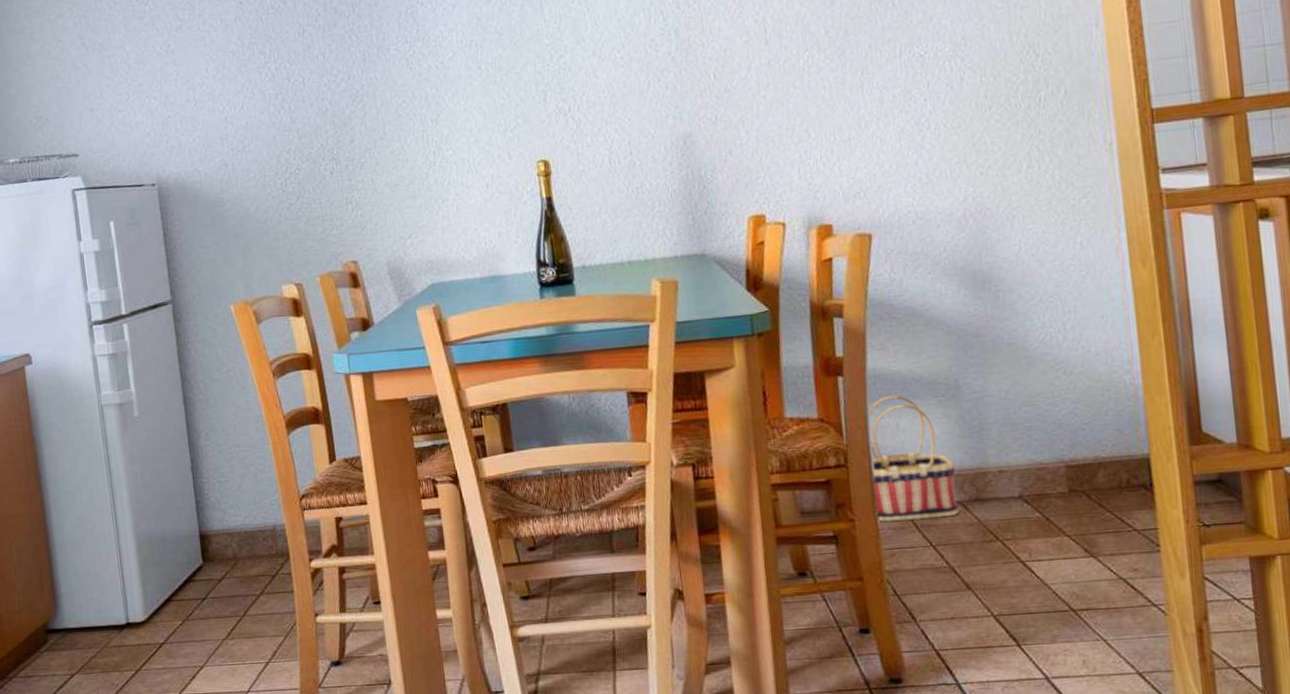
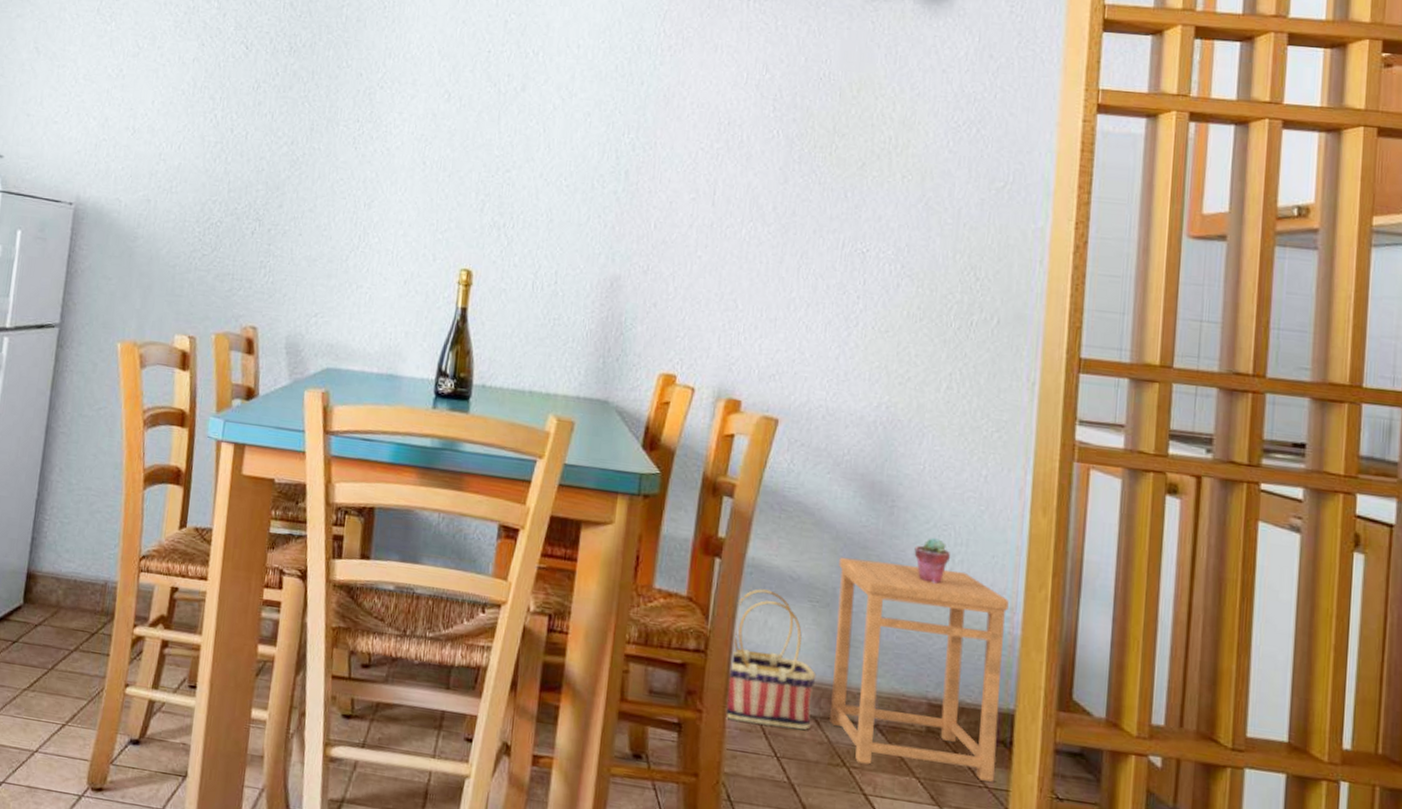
side table: none [956,337,1141,535] -> present [830,557,1009,783]
potted succulent: none [1025,311,1062,355] -> present [914,537,951,584]

